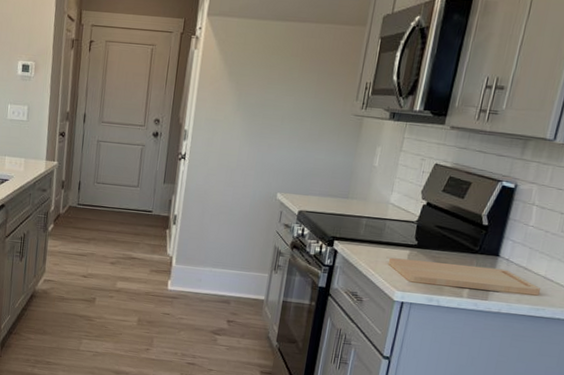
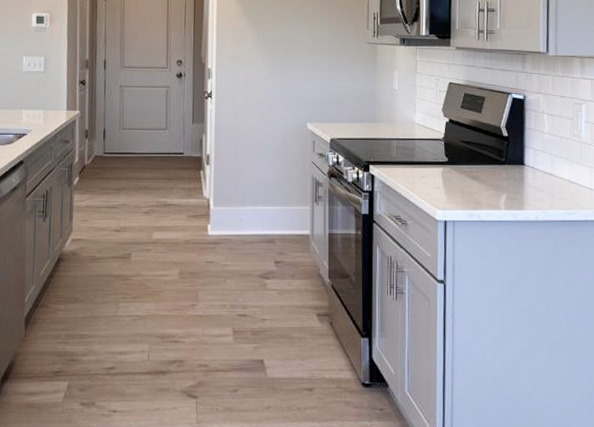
cutting board: present [388,257,541,296] -> none [424,176,569,201]

